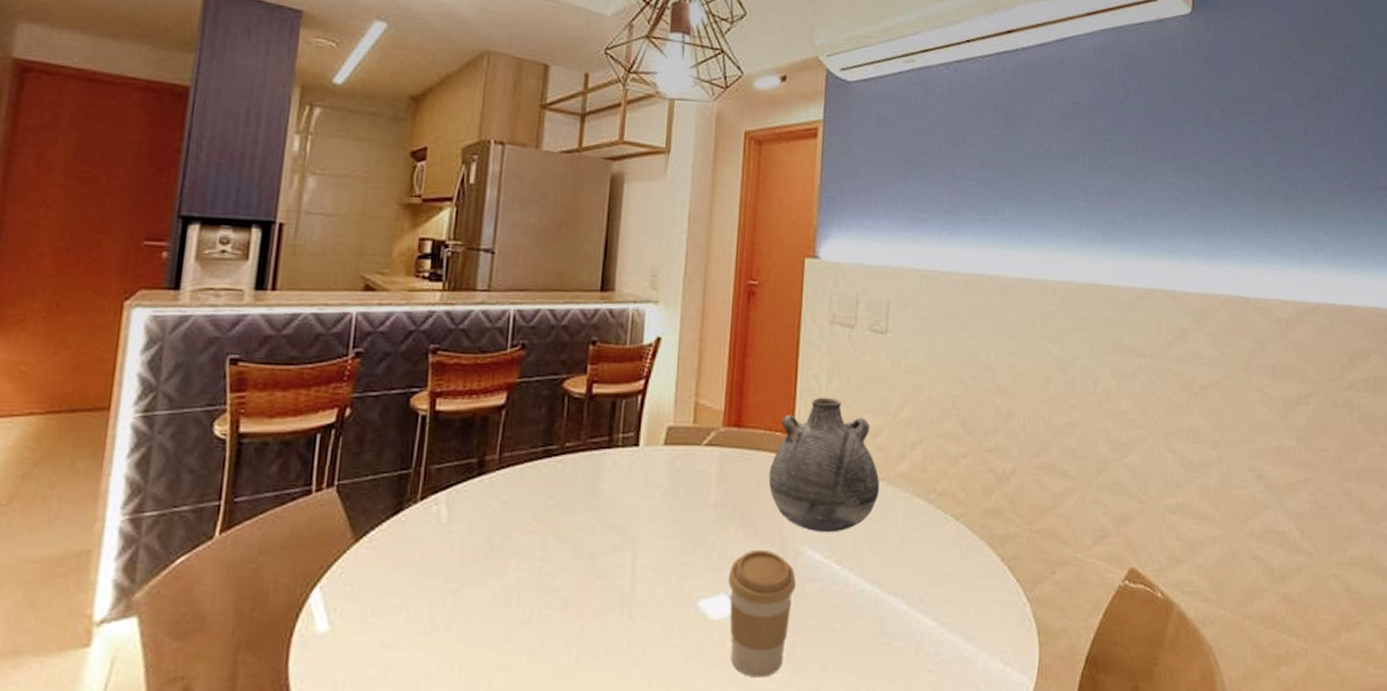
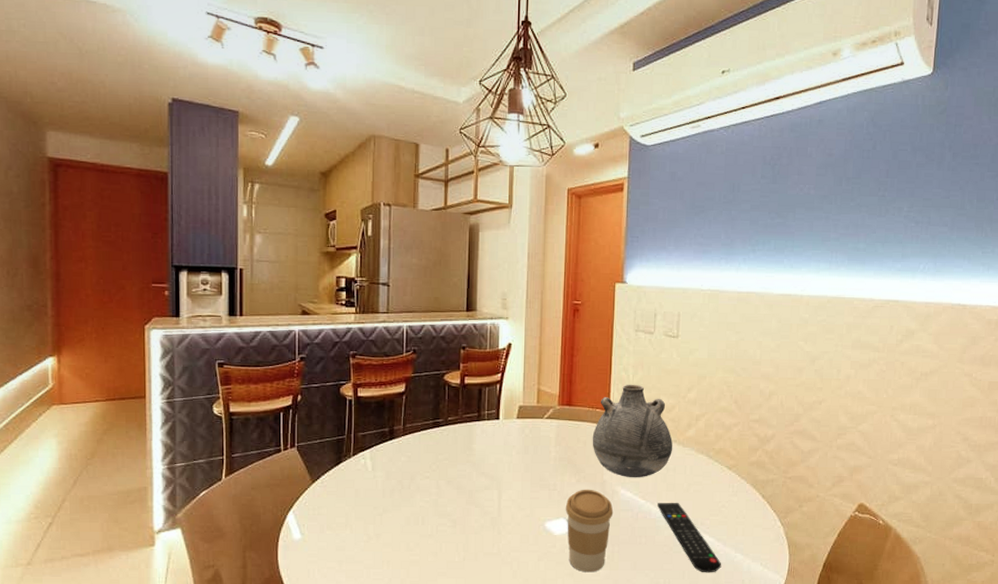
remote control: none [858,569,948,675] -> present [658,503,722,573]

